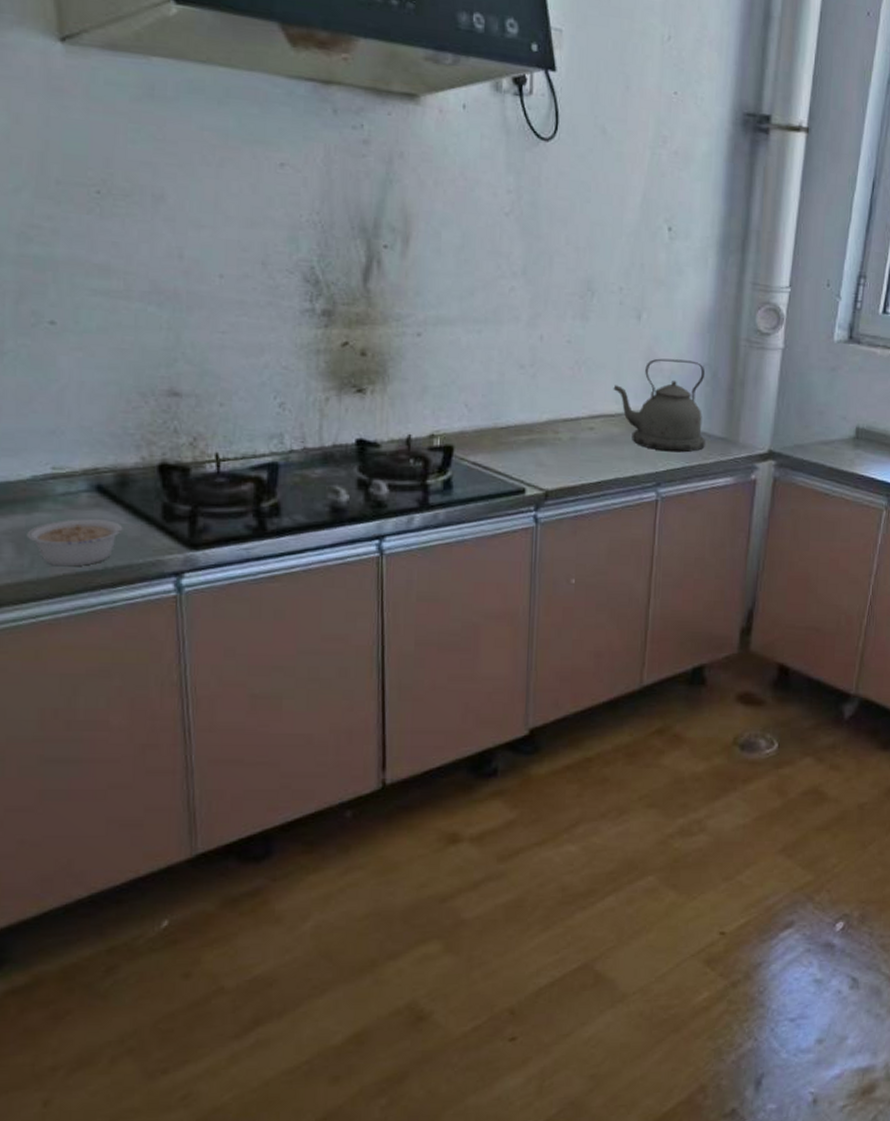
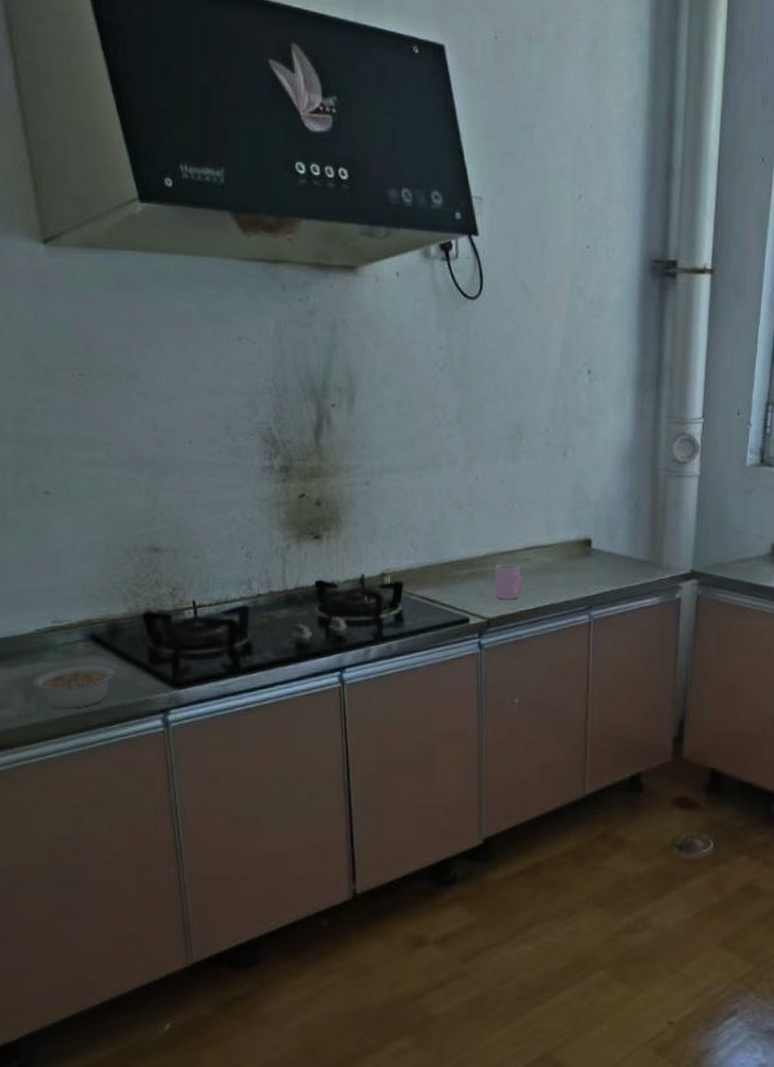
cup: none [555,431,586,471] -> present [494,563,522,599]
kettle: present [613,358,706,453] -> none [544,491,633,577]

